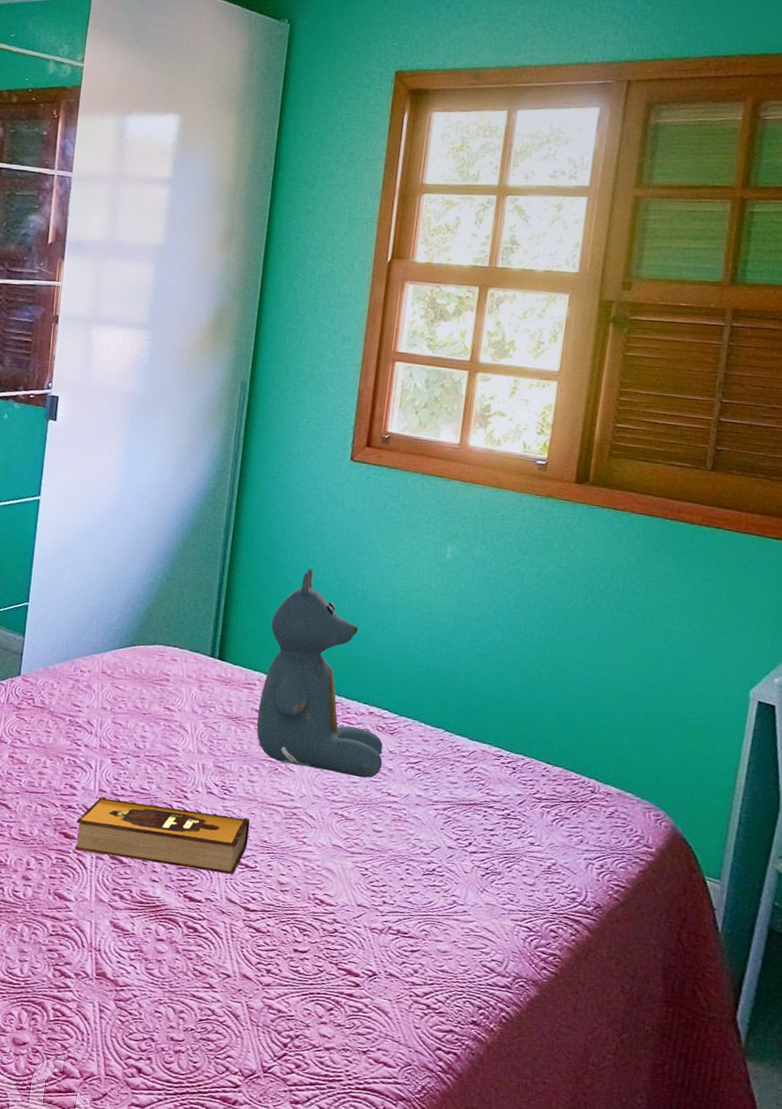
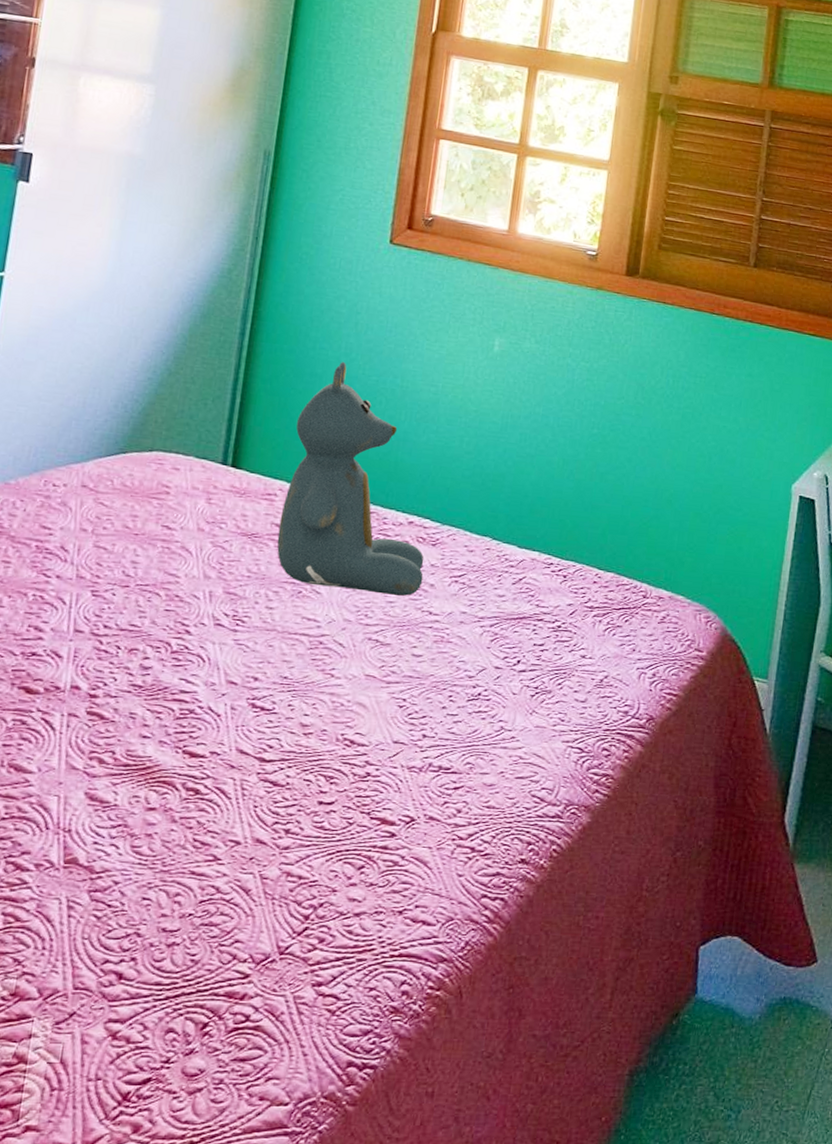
hardback book: present [74,796,250,874] -> none [38,638,268,720]

